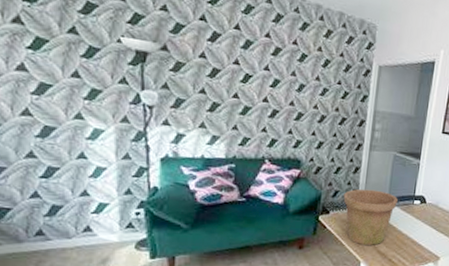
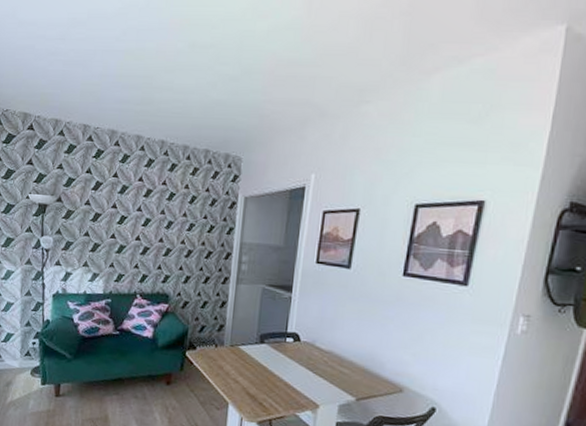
flower pot: present [343,189,398,245] -> none [210,324,268,386]

